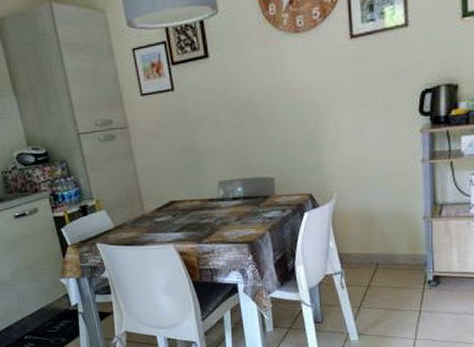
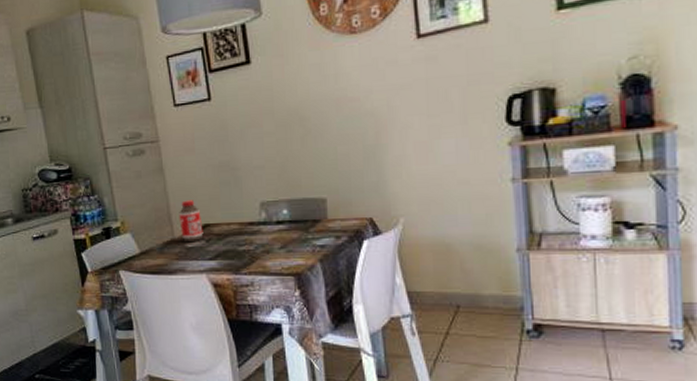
bottle: none [148,180,170,216] -> present [179,200,204,241]

